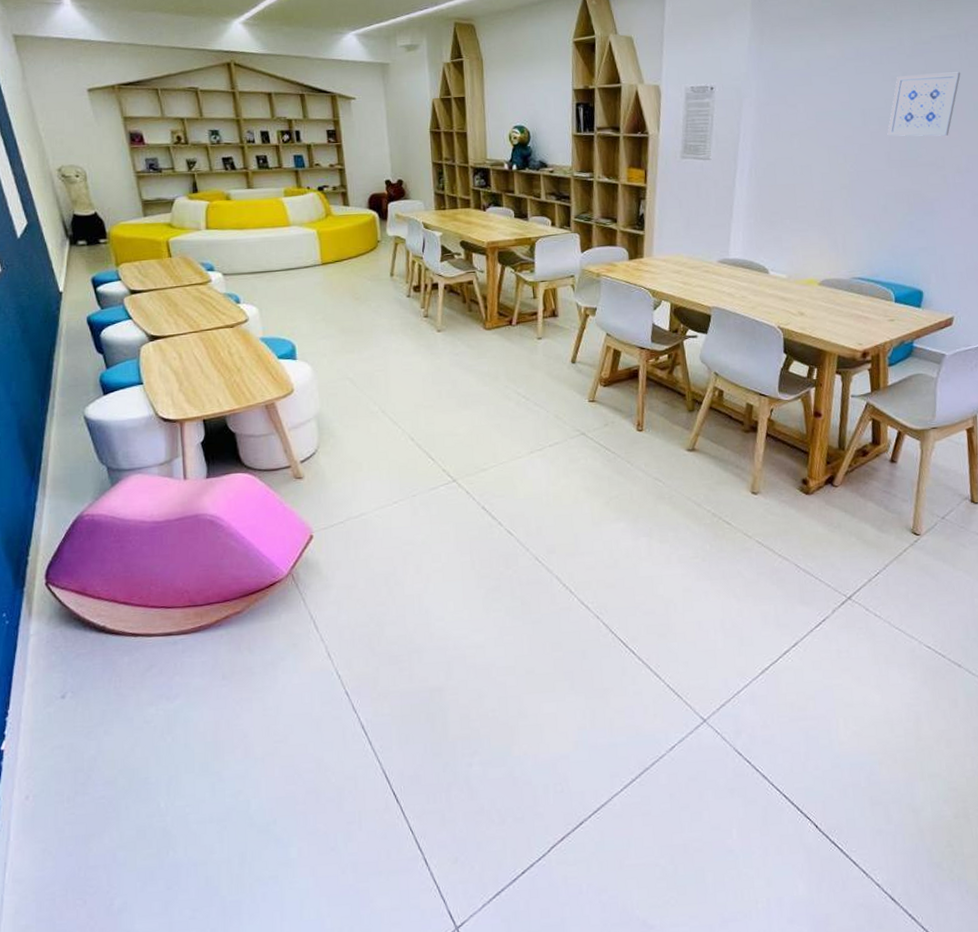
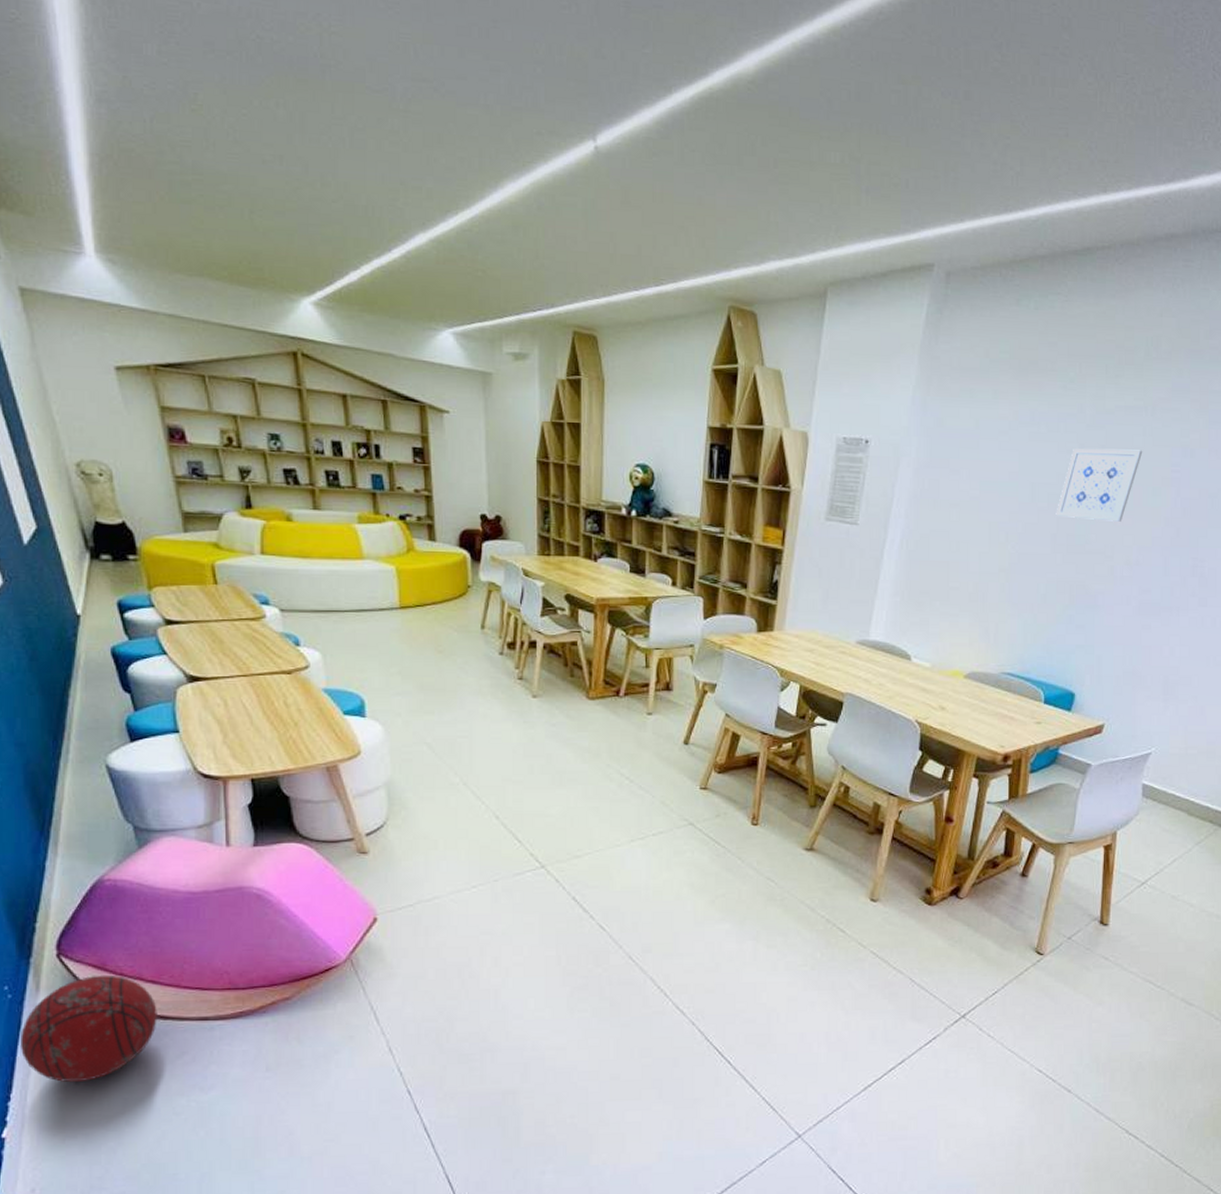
ball: none [16,599,129,698] -> present [21,974,157,1083]

